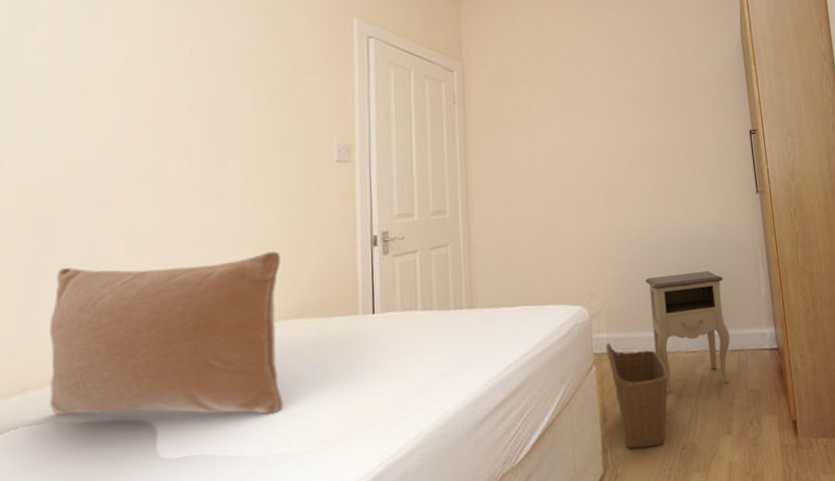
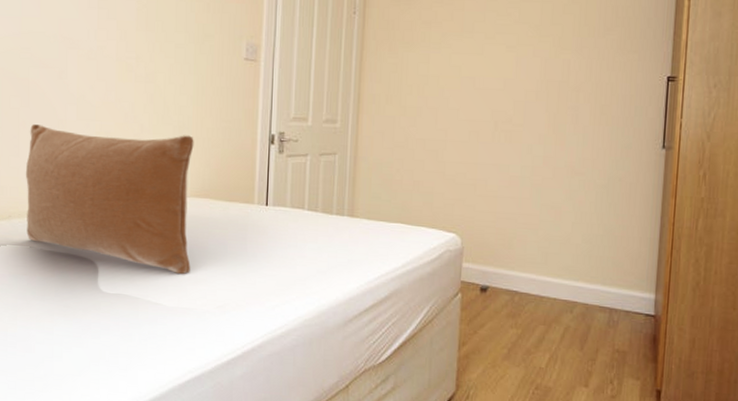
wicker basket: present [606,342,668,449] -> none [474,273,532,380]
nightstand: present [645,271,731,393] -> none [523,219,607,339]

